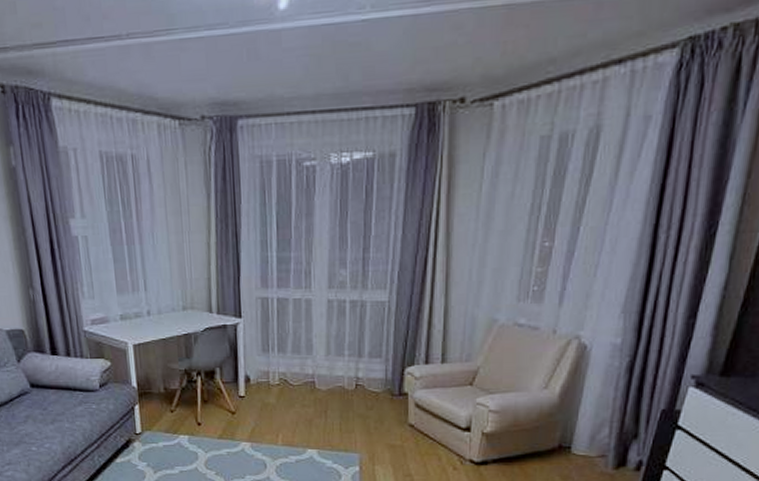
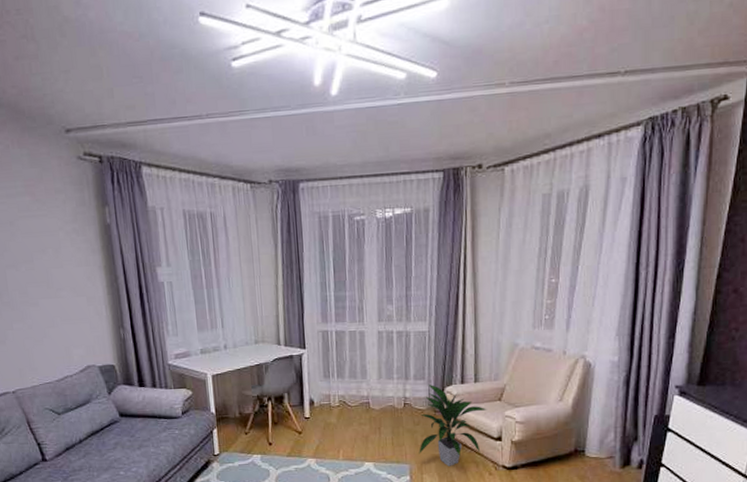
indoor plant: none [371,363,455,458] -> present [419,384,487,466]

